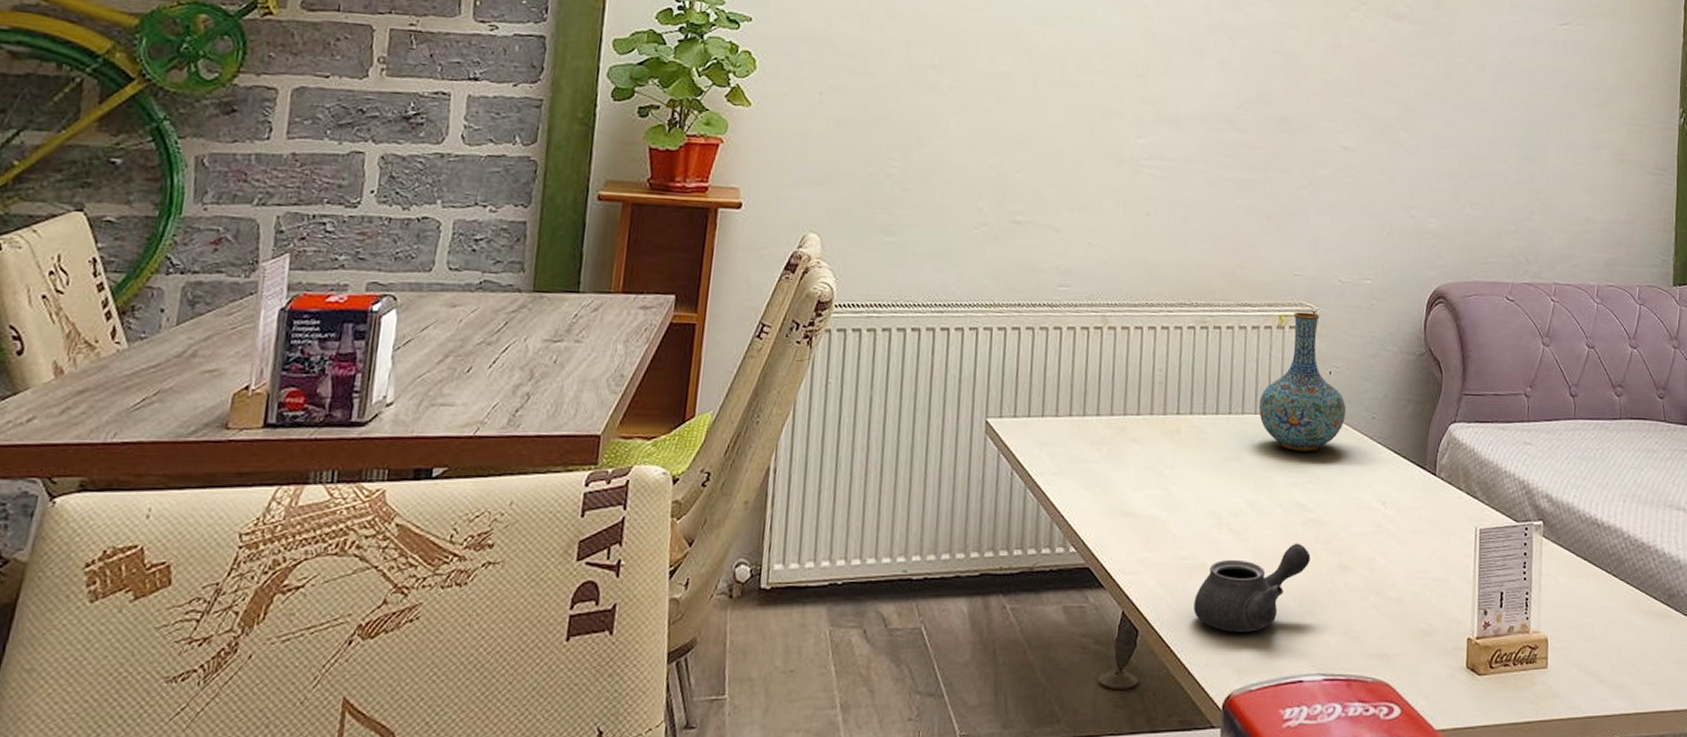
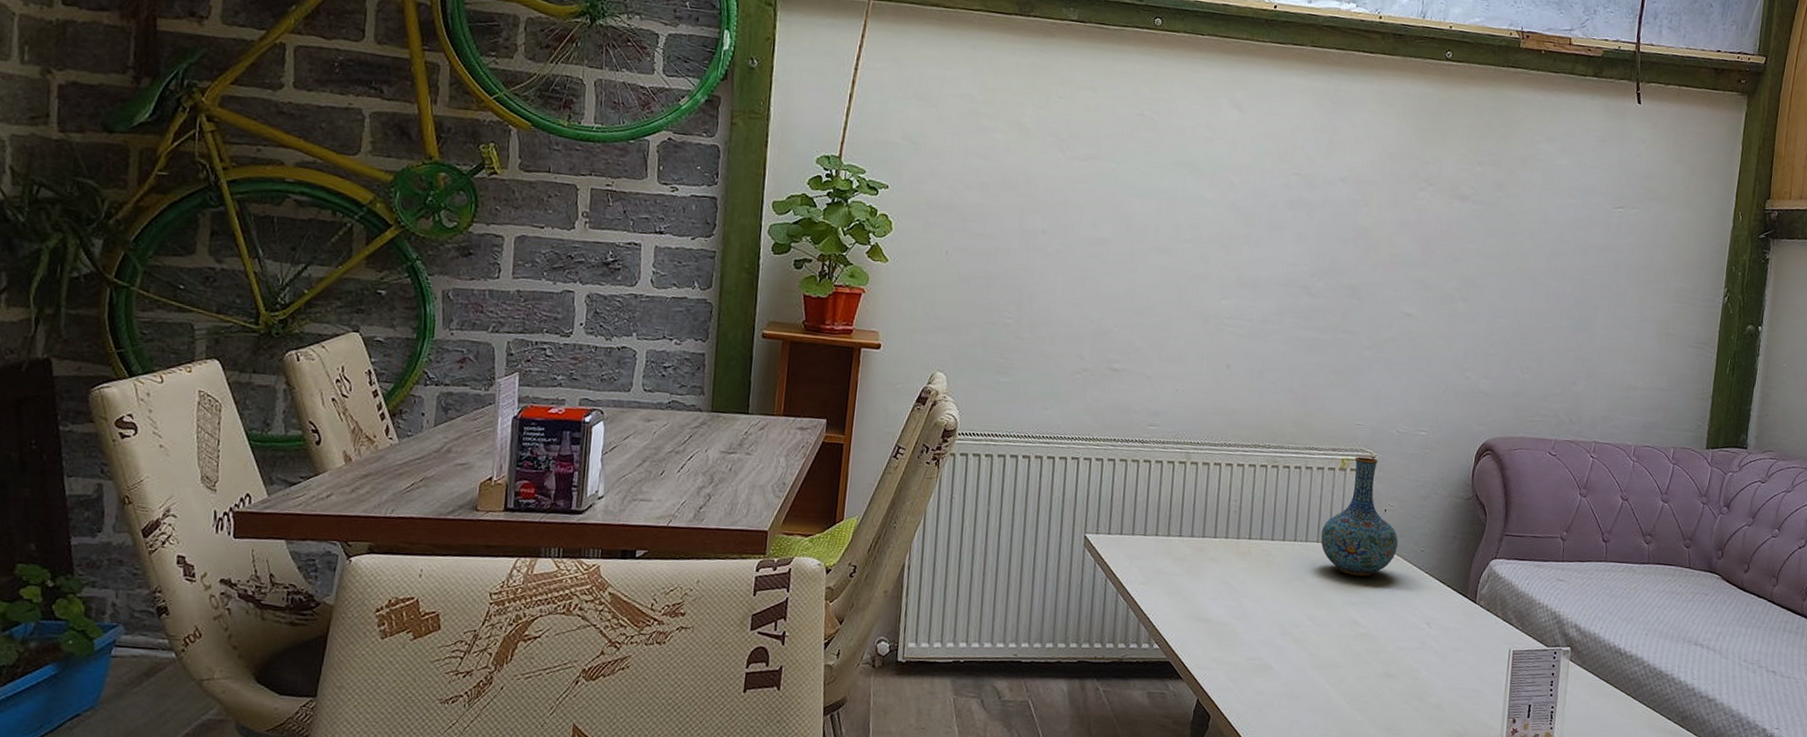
teapot: present [1193,543,1311,632] -> none [1258,652,1361,723]

